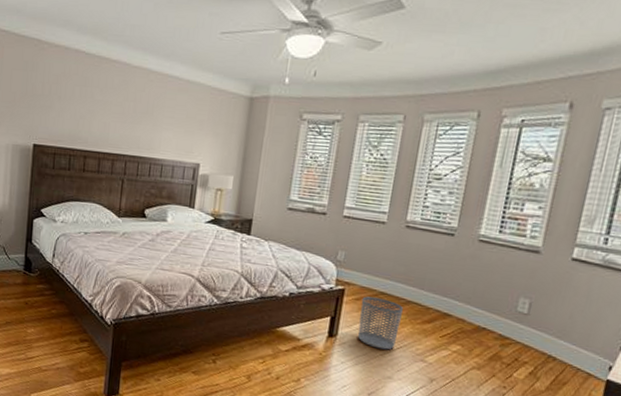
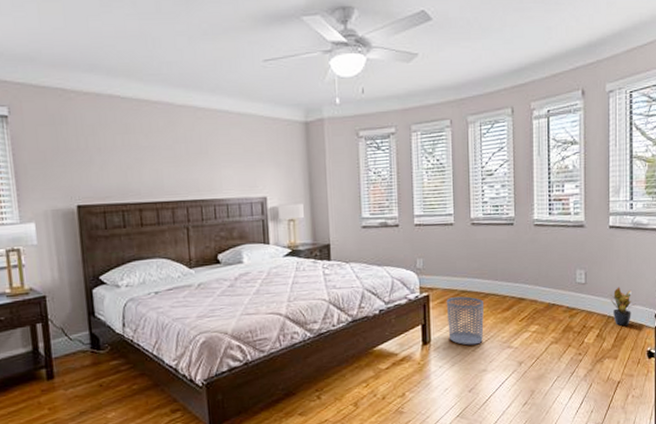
potted plant: none [555,326,588,372] -> present [610,287,636,327]

